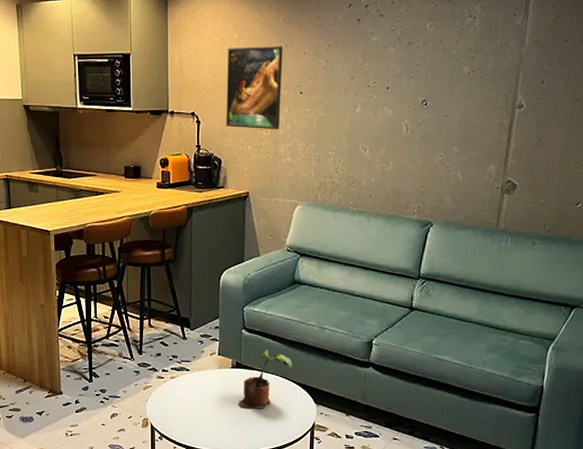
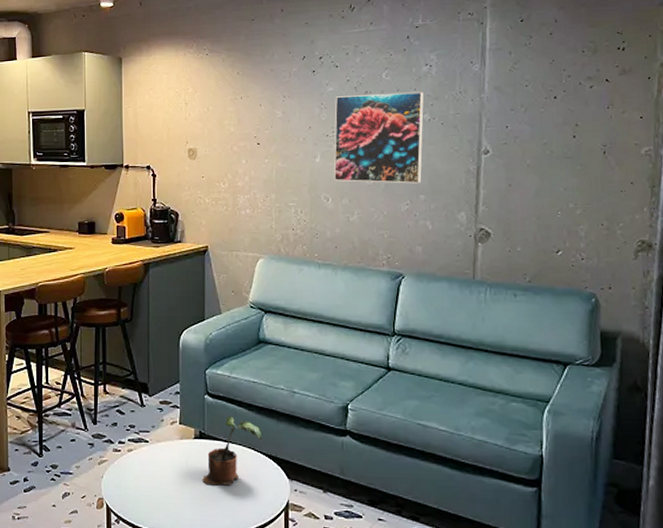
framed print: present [226,46,283,130] -> none [182,98,239,182]
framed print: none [372,44,466,136] -> present [333,91,424,184]

